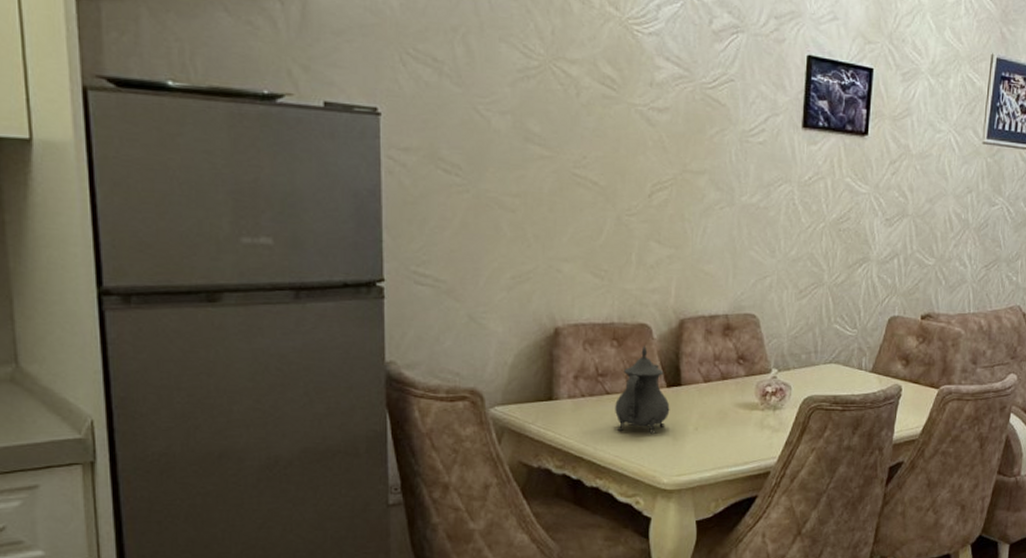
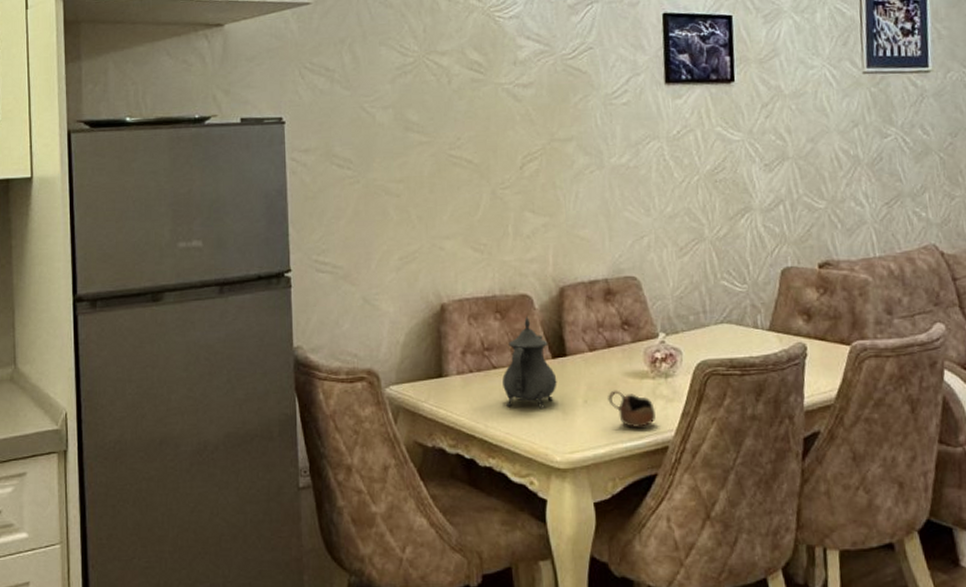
cup: none [718,419,761,455] -> present [608,390,656,429]

